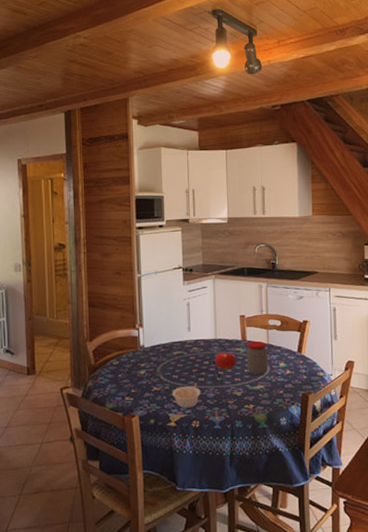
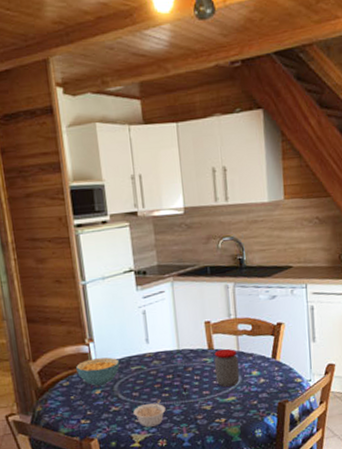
cereal bowl: none [126,342,164,368] -> present [76,357,120,387]
fruit: present [214,350,236,370] -> none [178,361,204,383]

